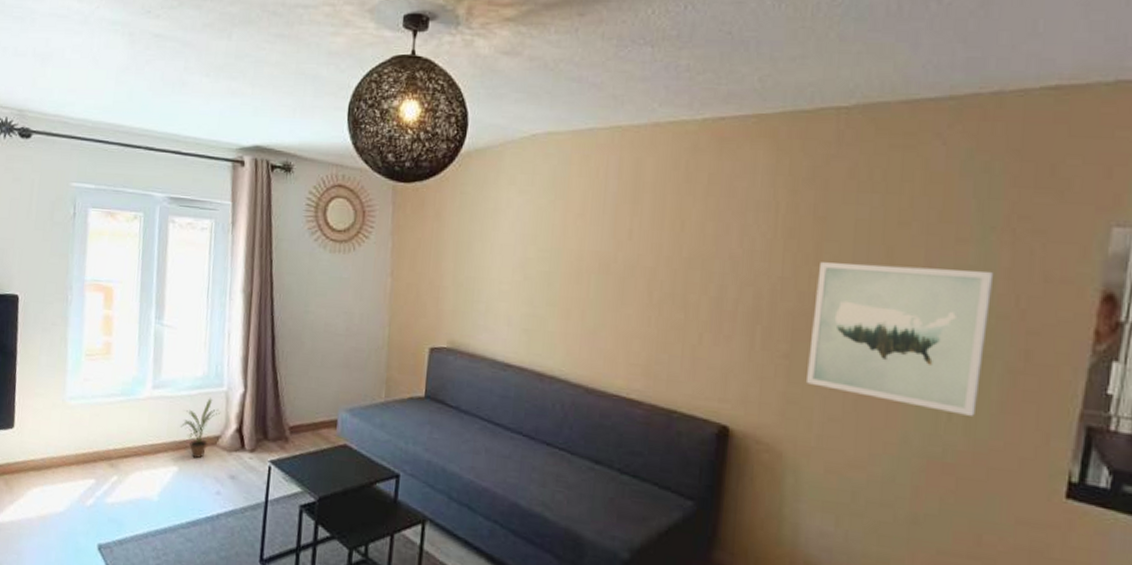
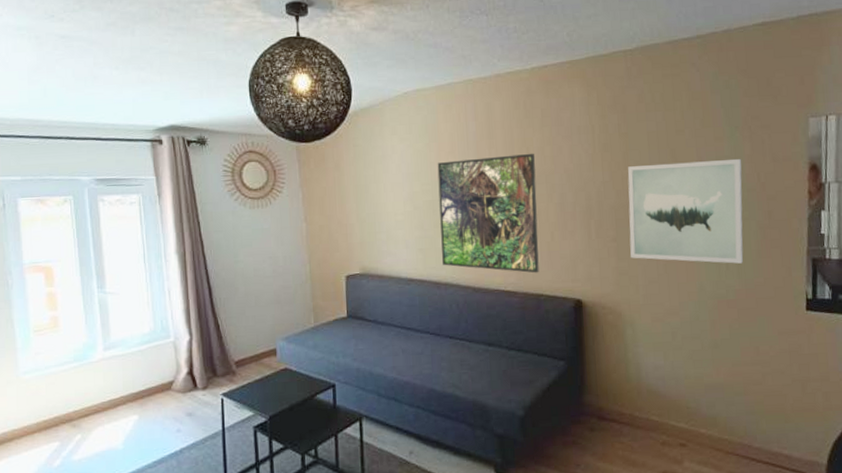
potted plant: present [180,398,221,459] -> none [135,349,171,405]
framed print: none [551,225,691,383] -> present [437,153,539,273]

